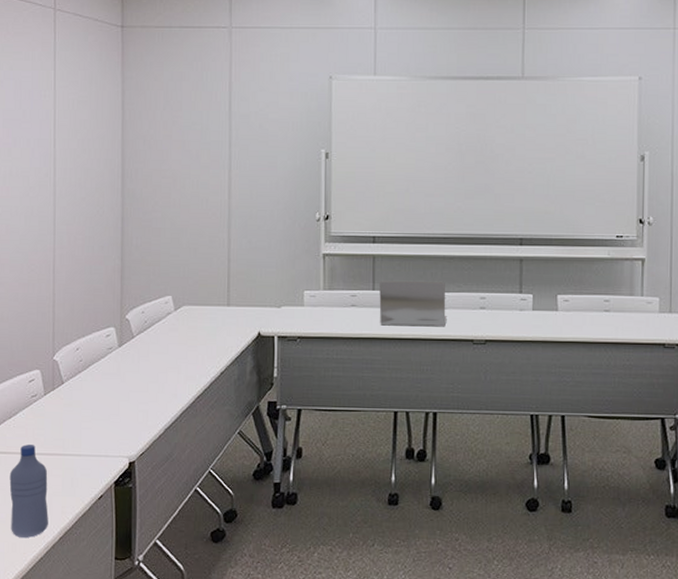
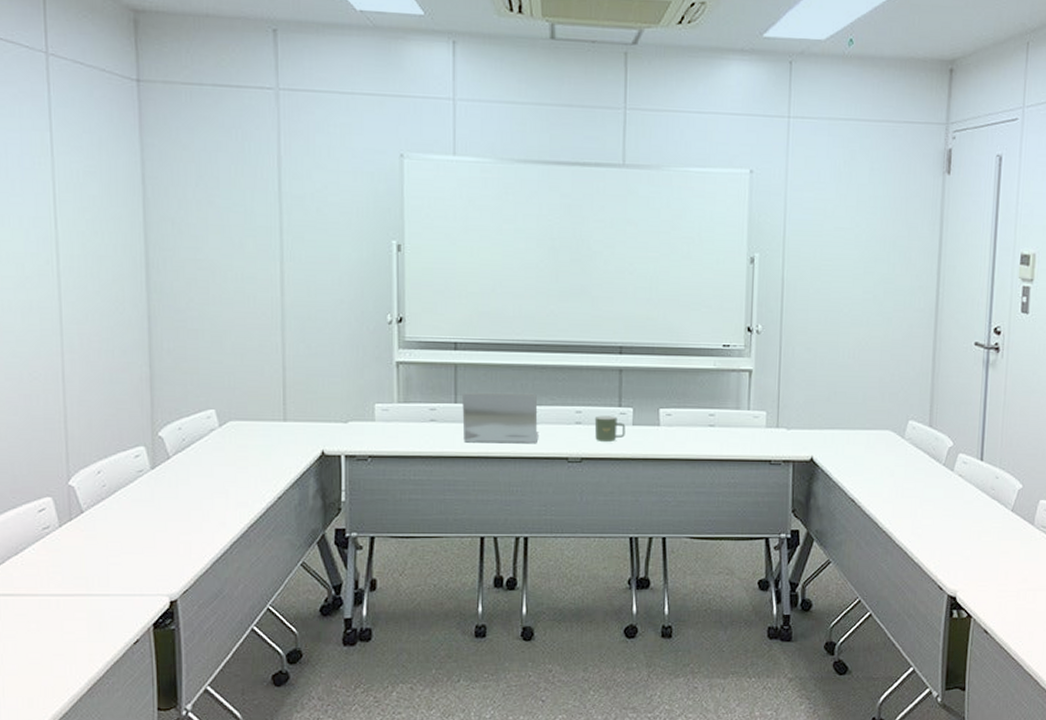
water bottle: present [9,444,48,538] -> none [19,585,73,691]
mug: none [497,301,526,326] -> present [594,415,626,443]

